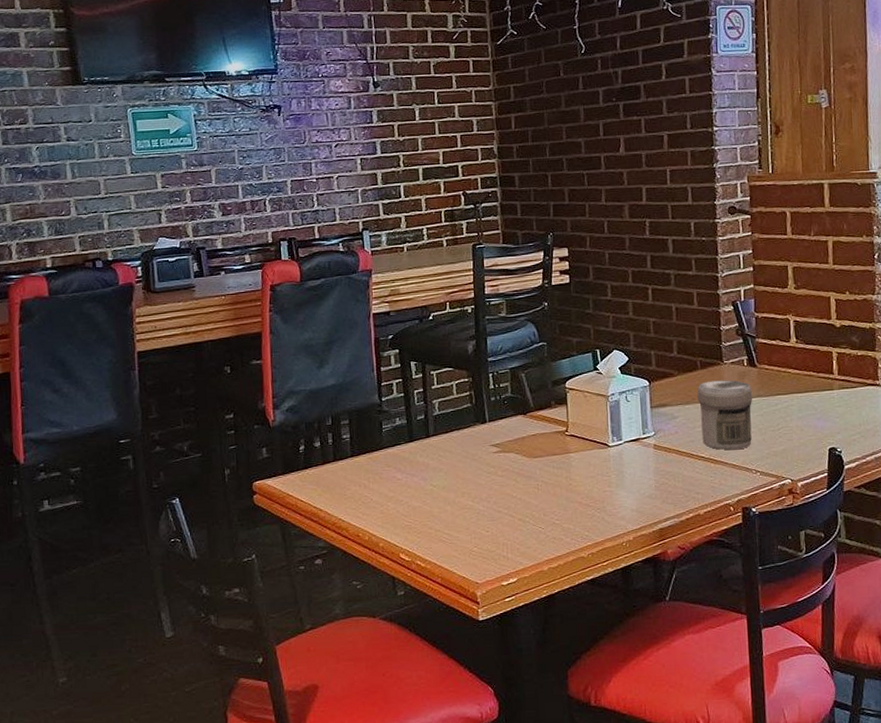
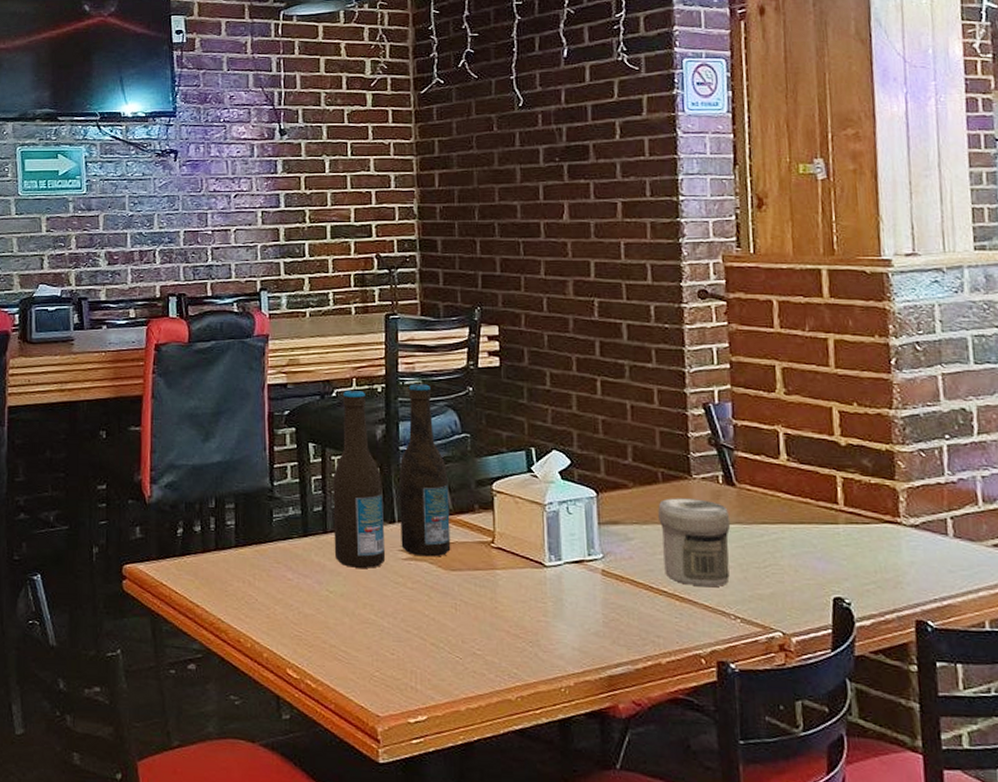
beer bottle: none [432,303,533,464] -> present [333,384,451,568]

